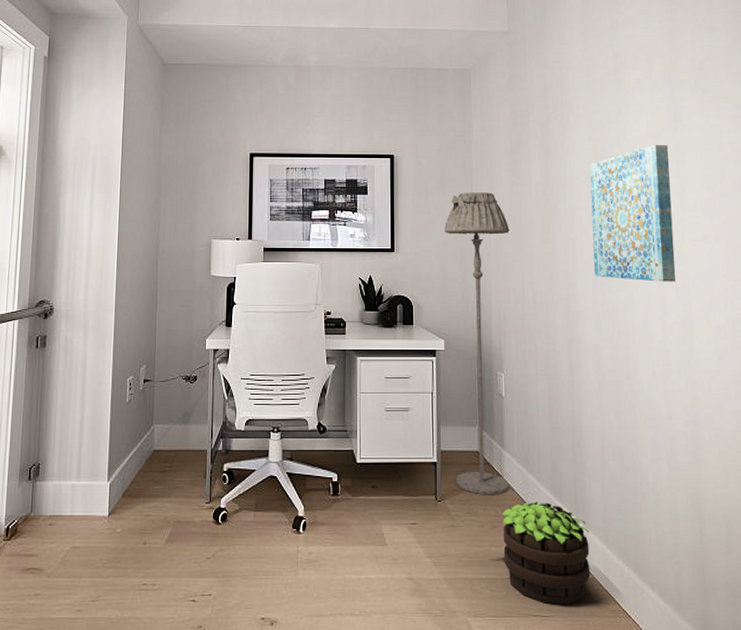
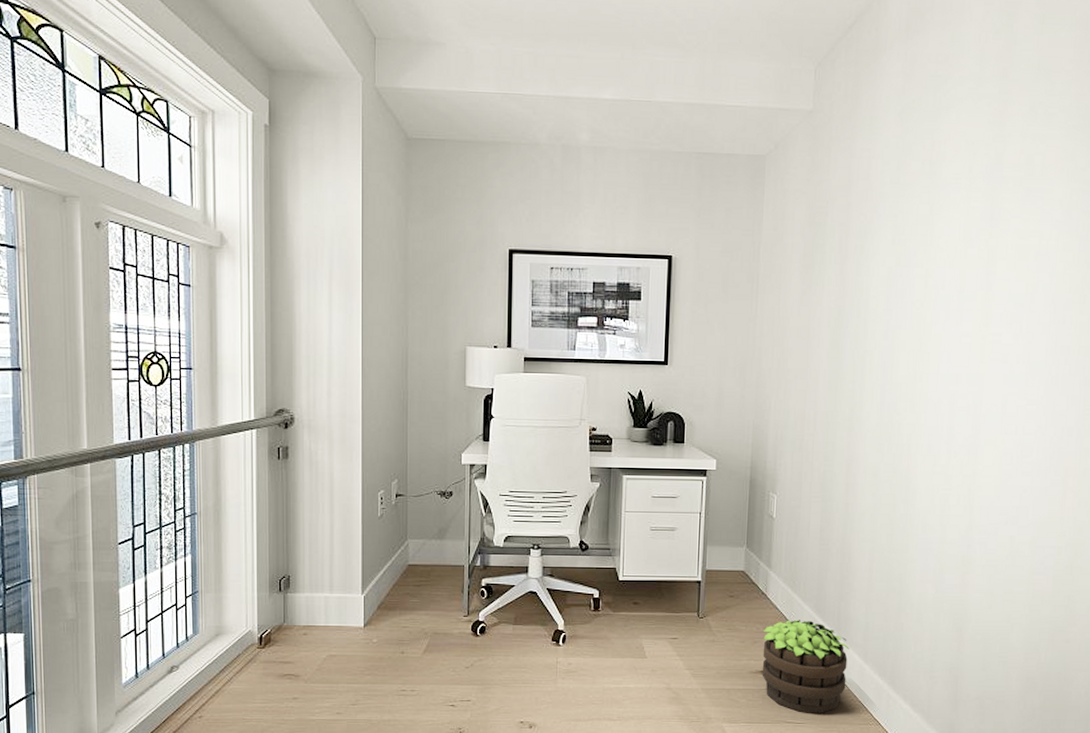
floor lamp: present [444,192,510,495] -> none [719,300,795,613]
wall art: present [589,144,676,282] -> none [882,251,980,404]

